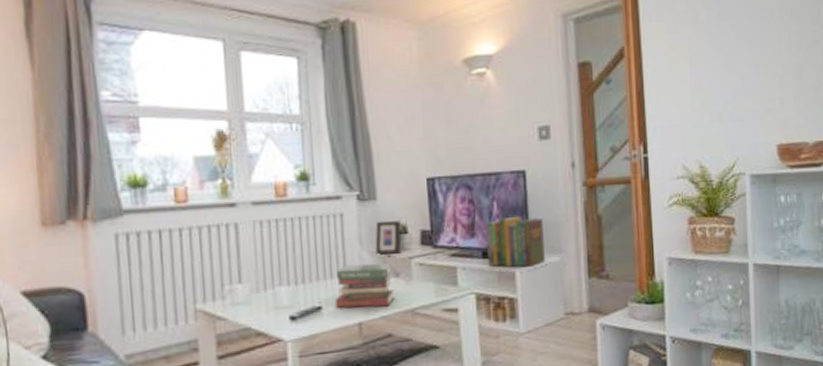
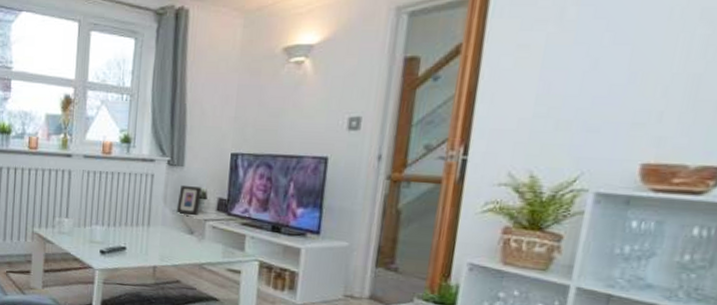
books: present [334,263,395,309] -> none [136,217,188,258]
books: present [486,215,545,268] -> none [276,198,338,248]

